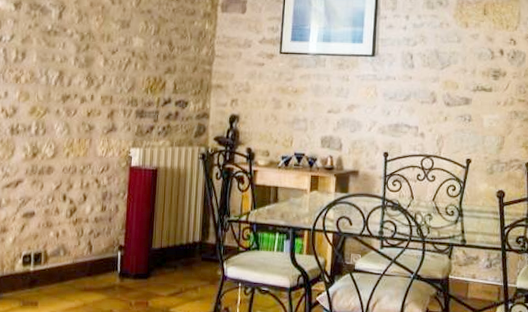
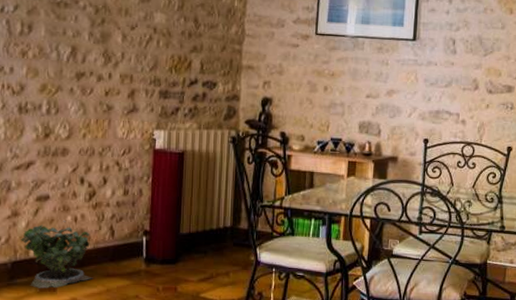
potted plant: none [7,235,72,303] -> present [20,220,93,288]

